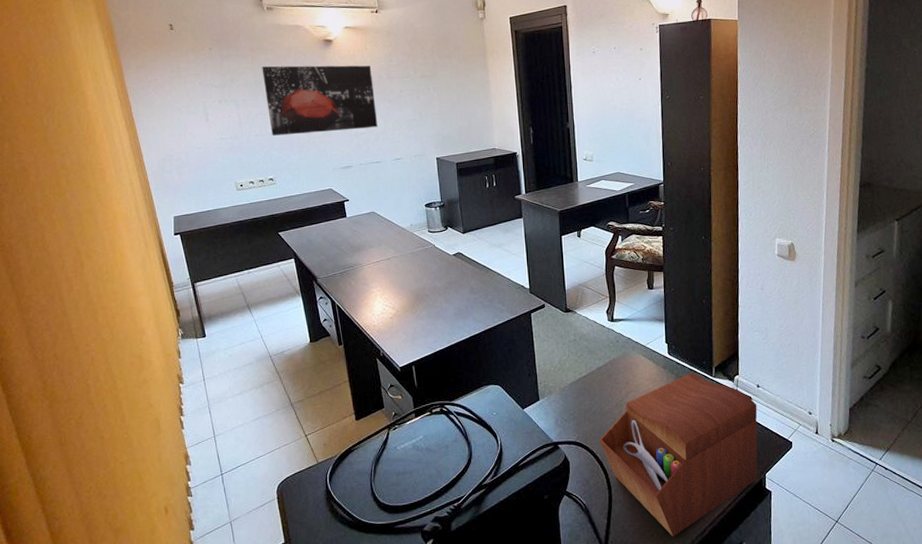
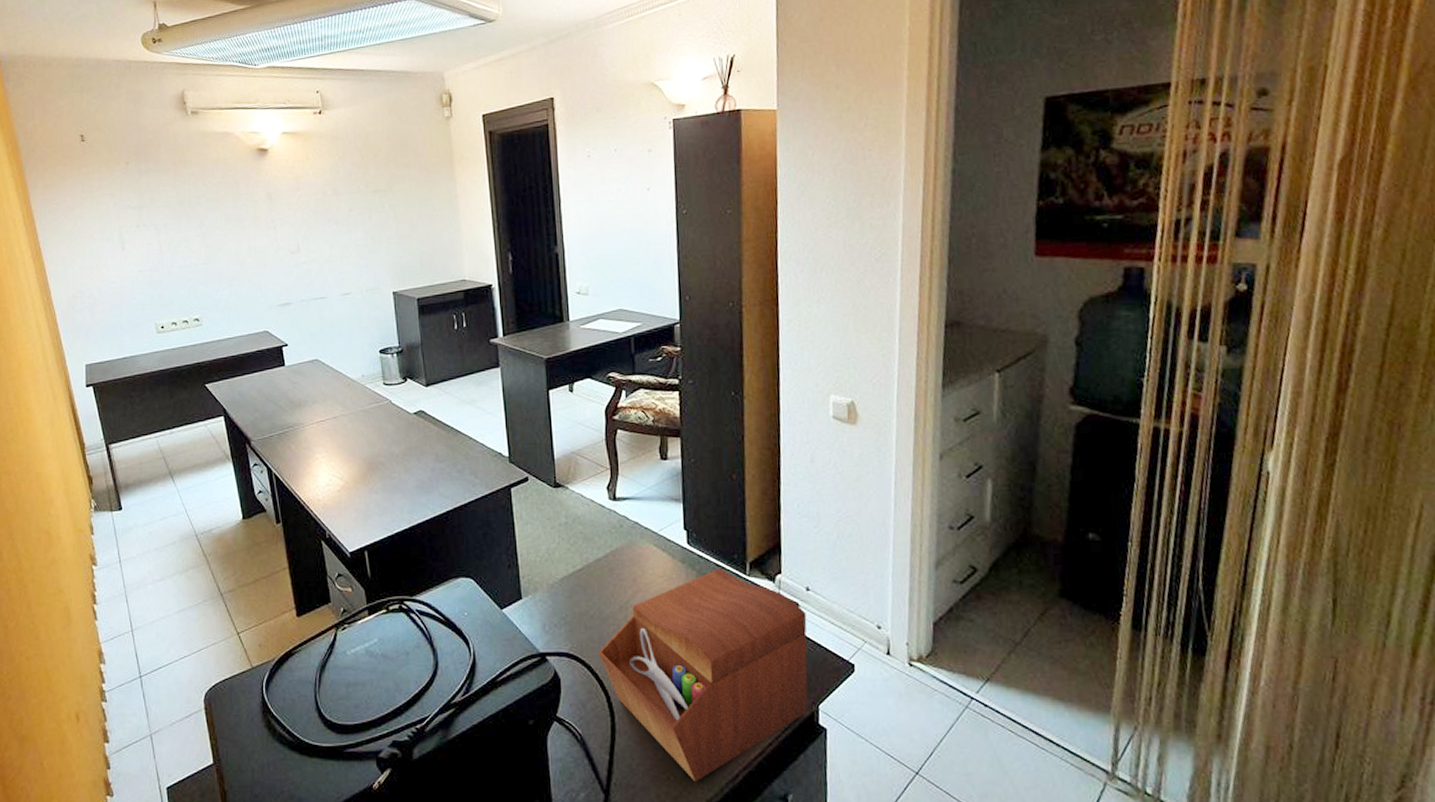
wall art: present [262,65,378,136] -> none [186,178,322,267]

